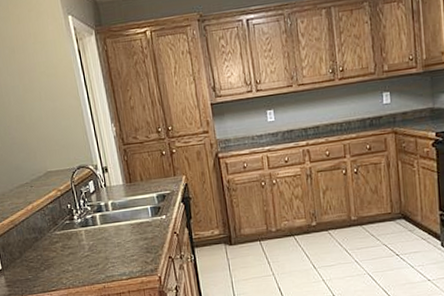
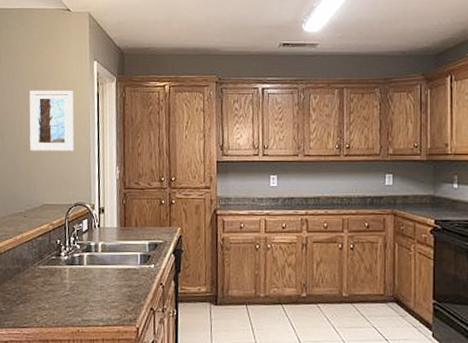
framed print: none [9,51,66,120] -> present [29,90,74,151]

